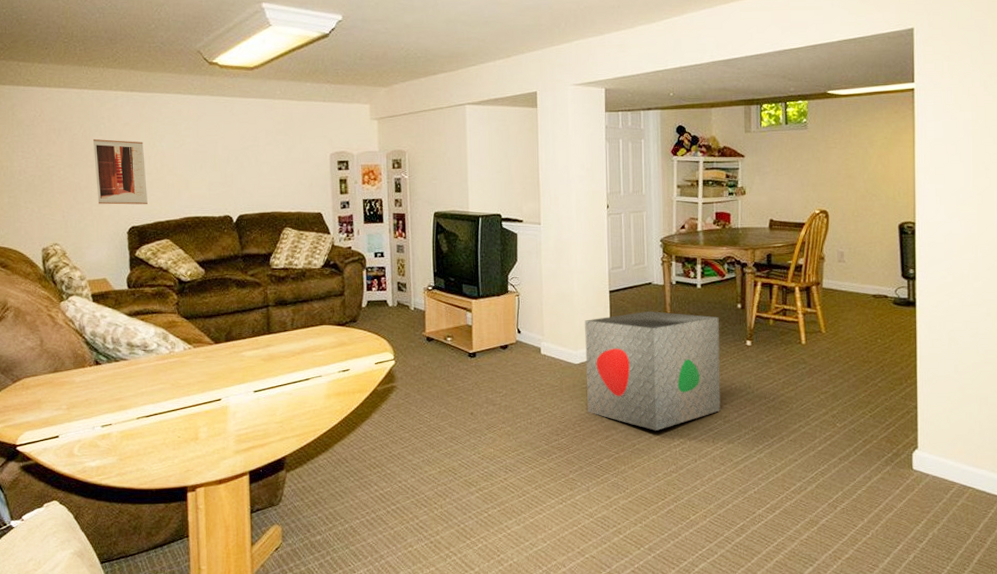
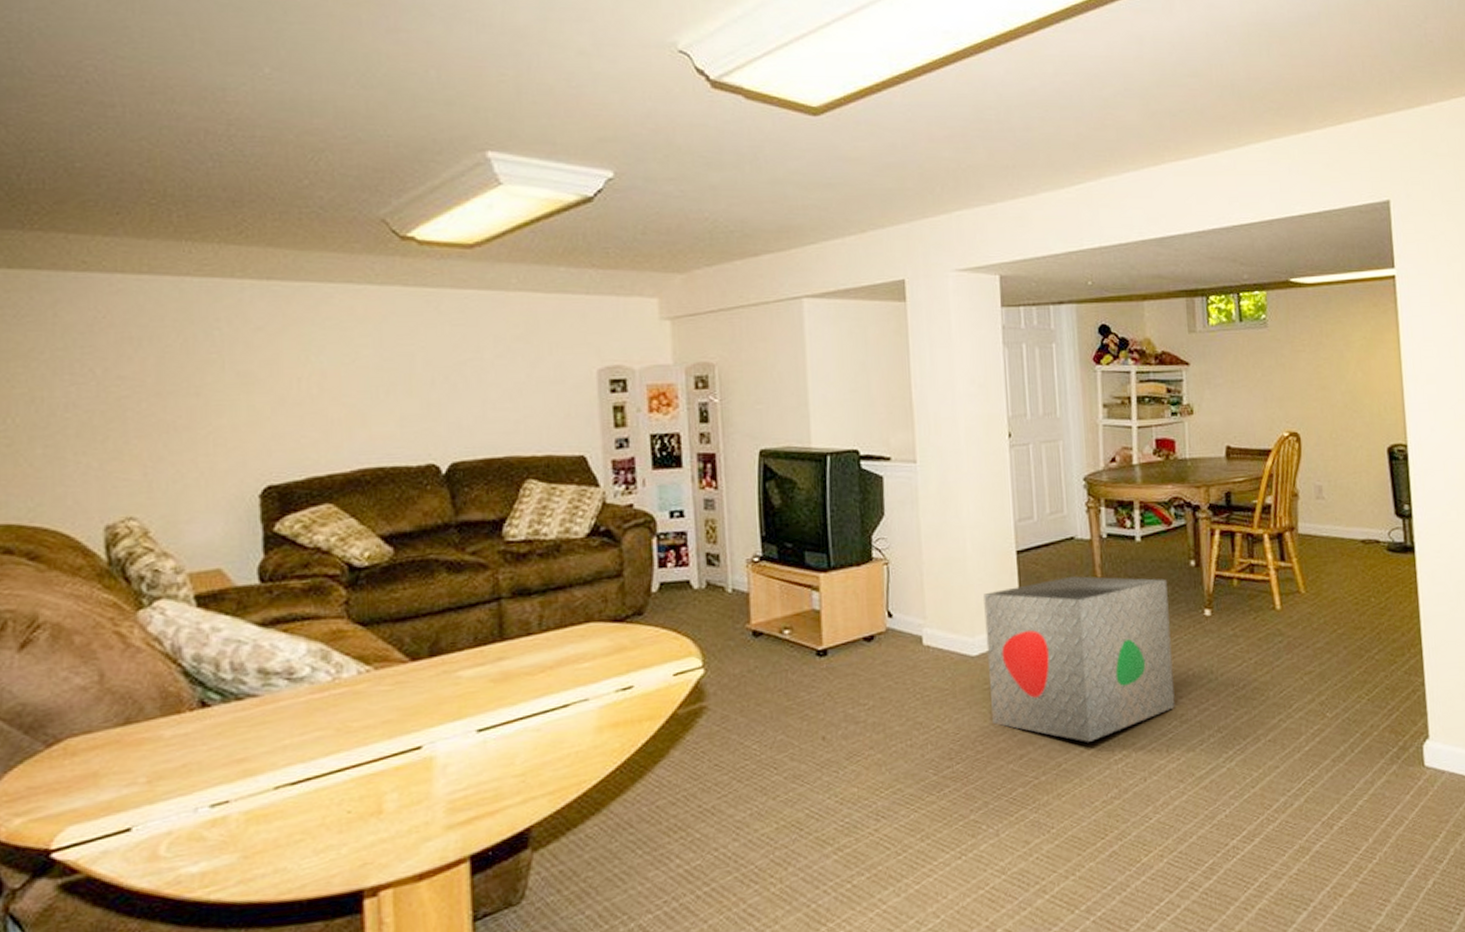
wall art: present [92,138,148,205] -> none [199,352,295,454]

